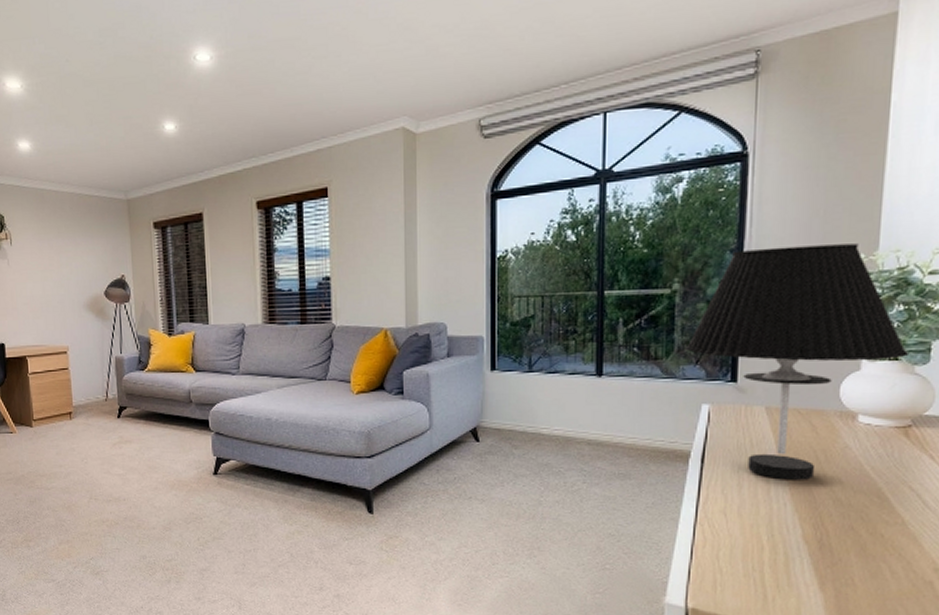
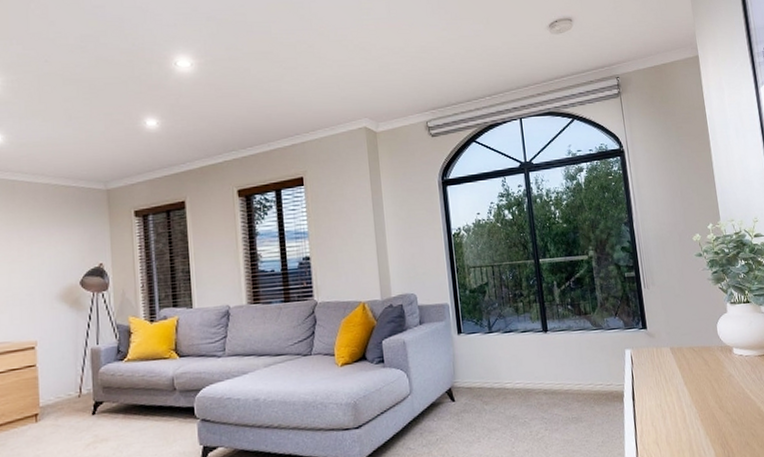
table lamp: present [684,243,910,480] -> none [605,216,756,409]

